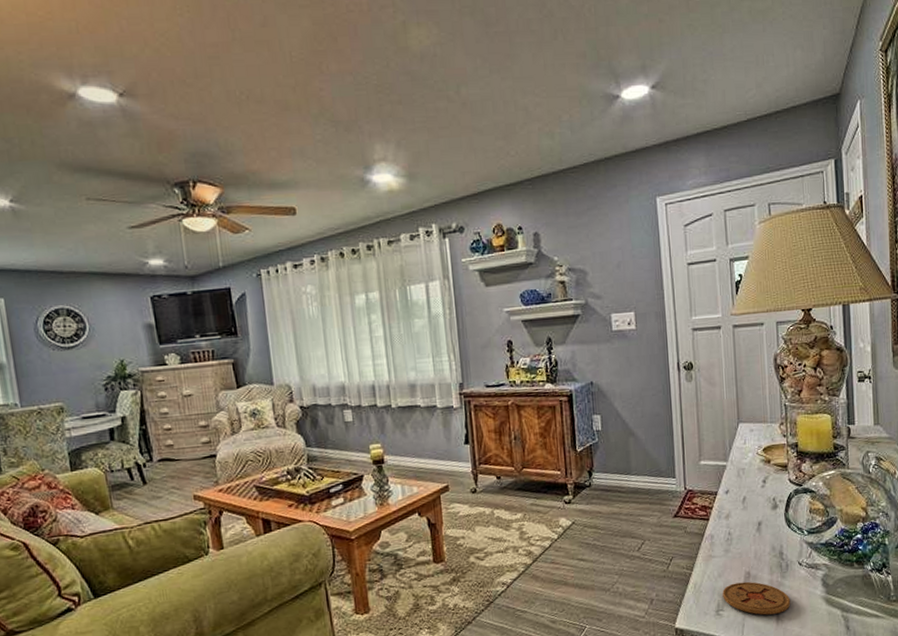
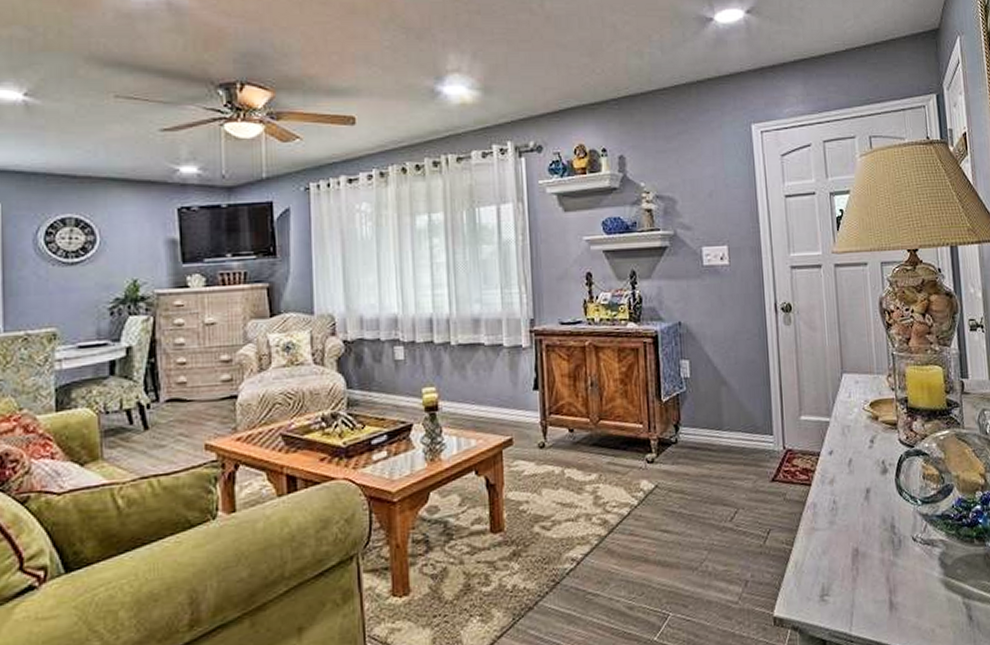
coaster: present [722,581,791,615] -> none [827,560,905,602]

